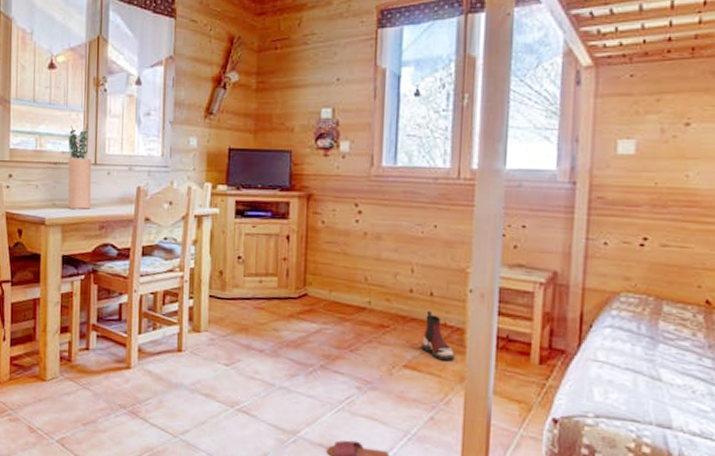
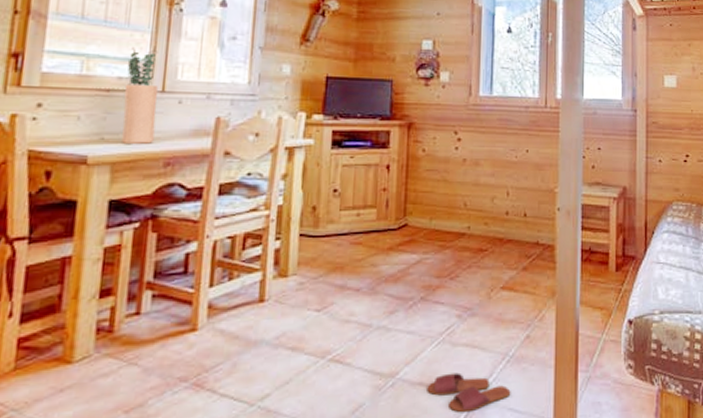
boot: present [421,310,454,361] -> none [517,231,546,278]

